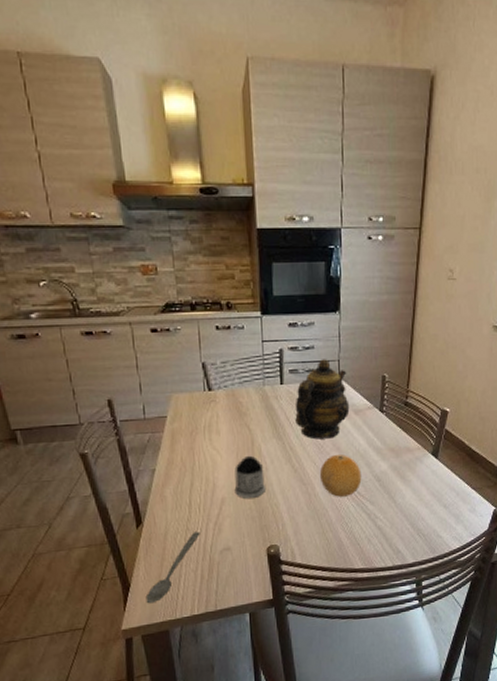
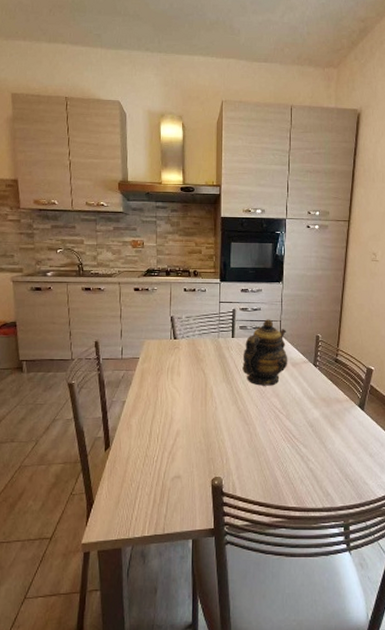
spoon: present [145,531,200,604] -> none [105,459,156,521]
tea glass holder: present [234,455,265,499] -> none [188,395,214,433]
fruit: present [319,454,362,497] -> none [260,400,297,438]

